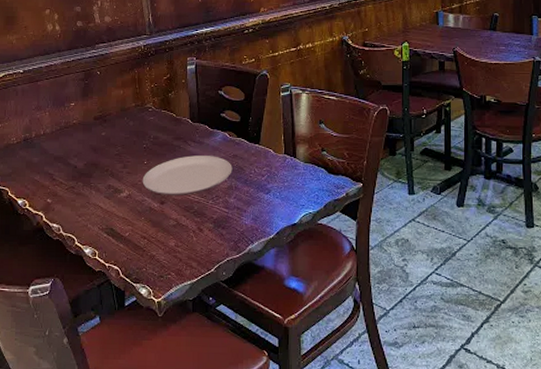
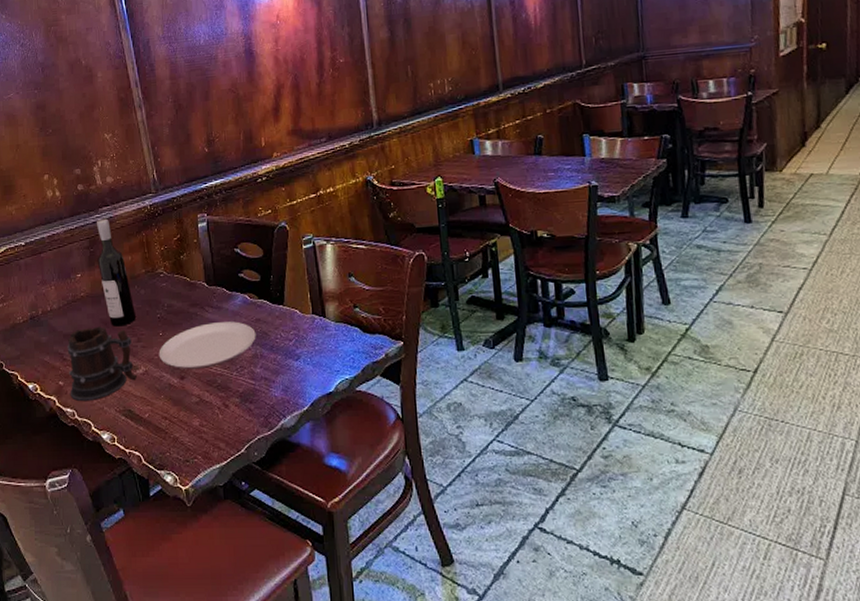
beer mug: none [57,151,120,218] -> present [67,326,137,401]
bottle: none [91,54,124,153] -> present [96,218,137,327]

